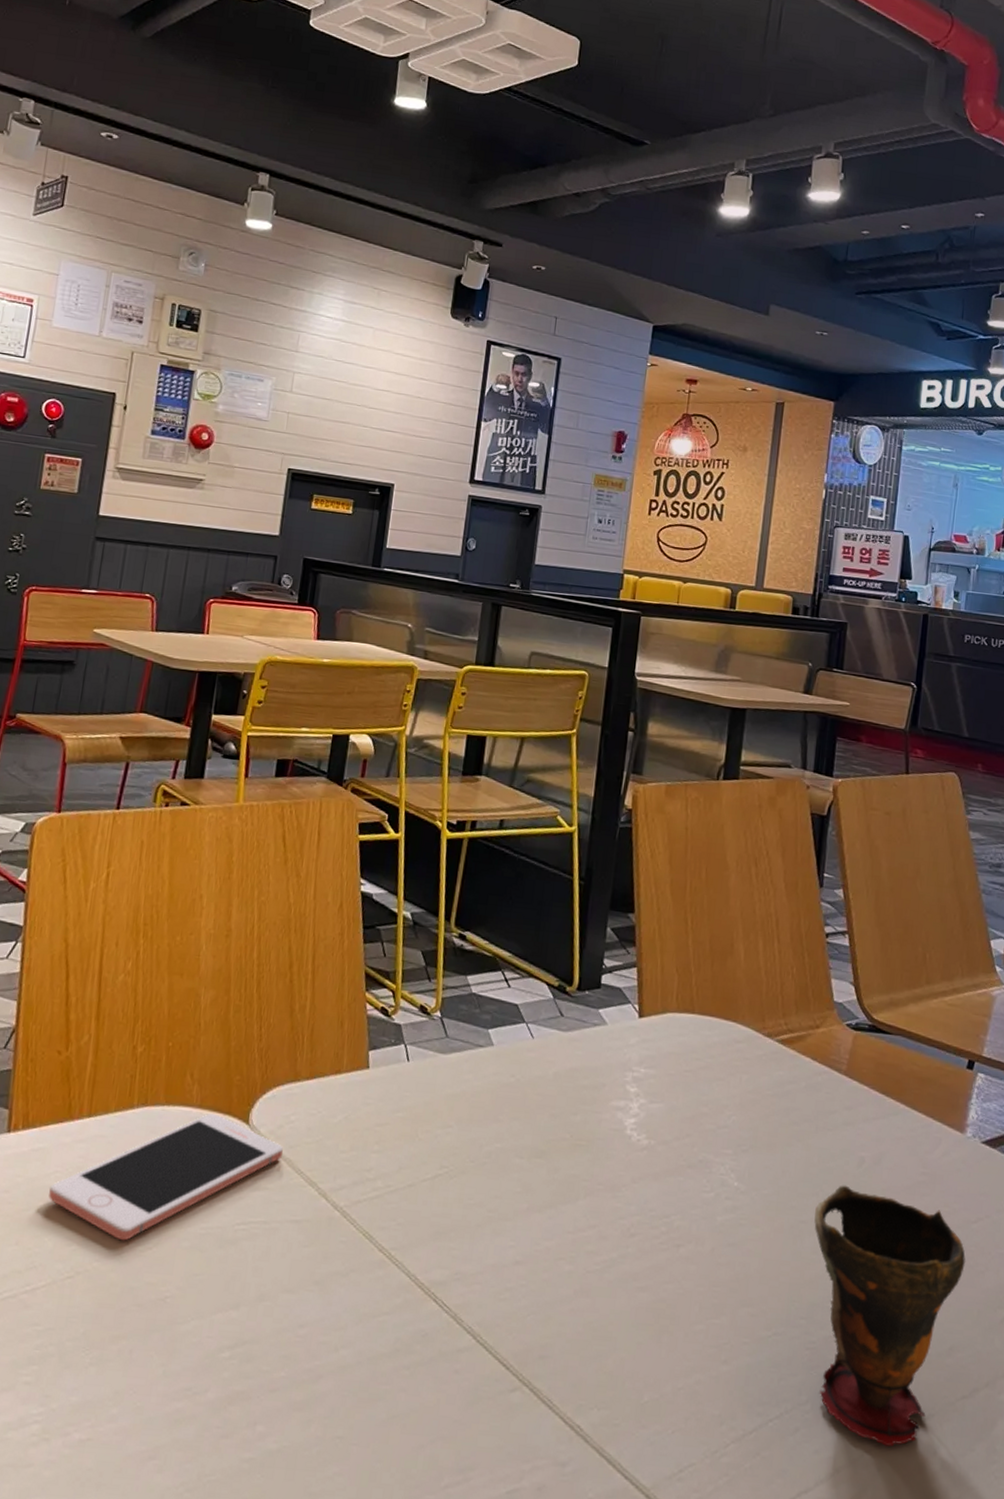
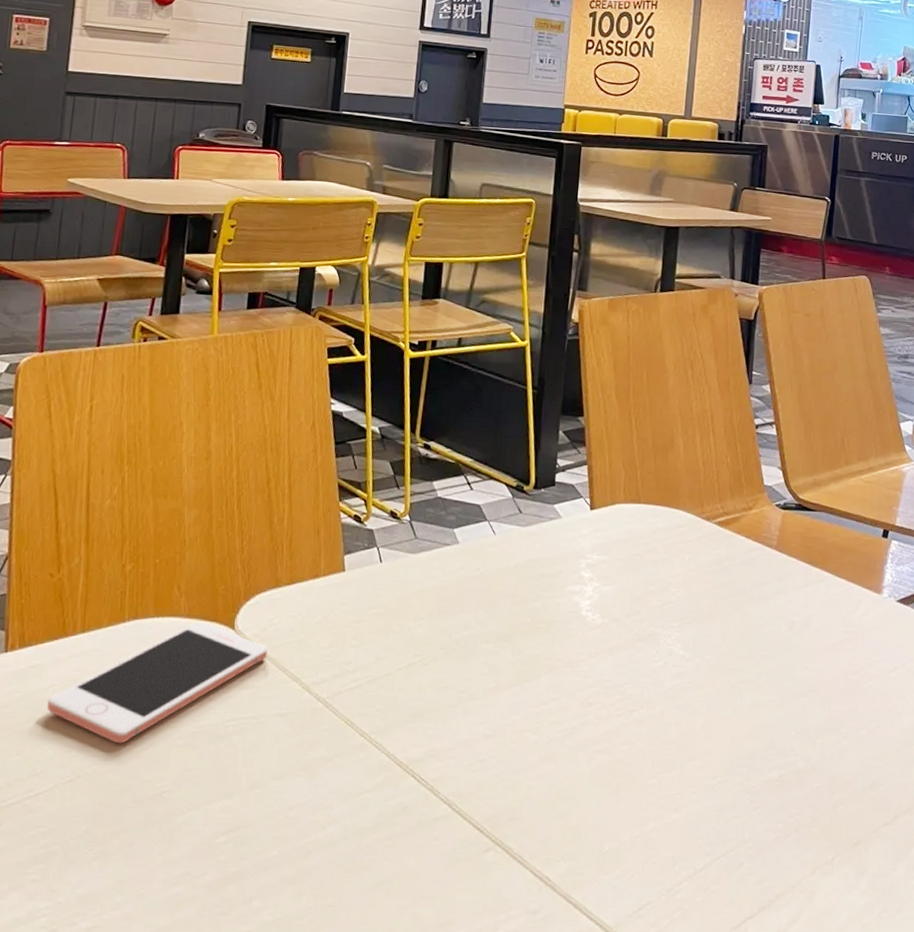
cup: present [814,1185,966,1447] -> none [752,647,885,872]

